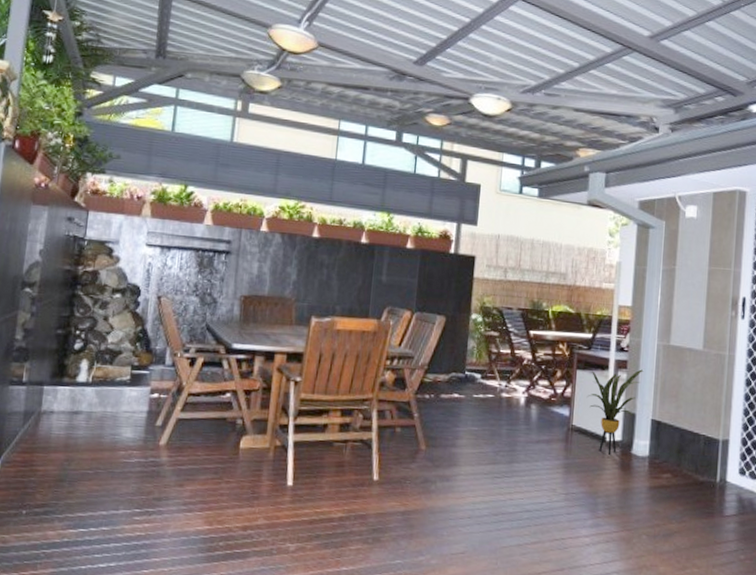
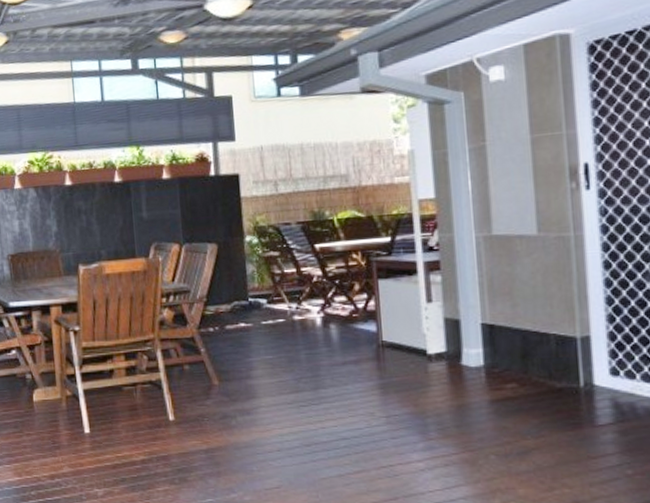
house plant: present [586,369,644,455] -> none [394,268,462,369]

